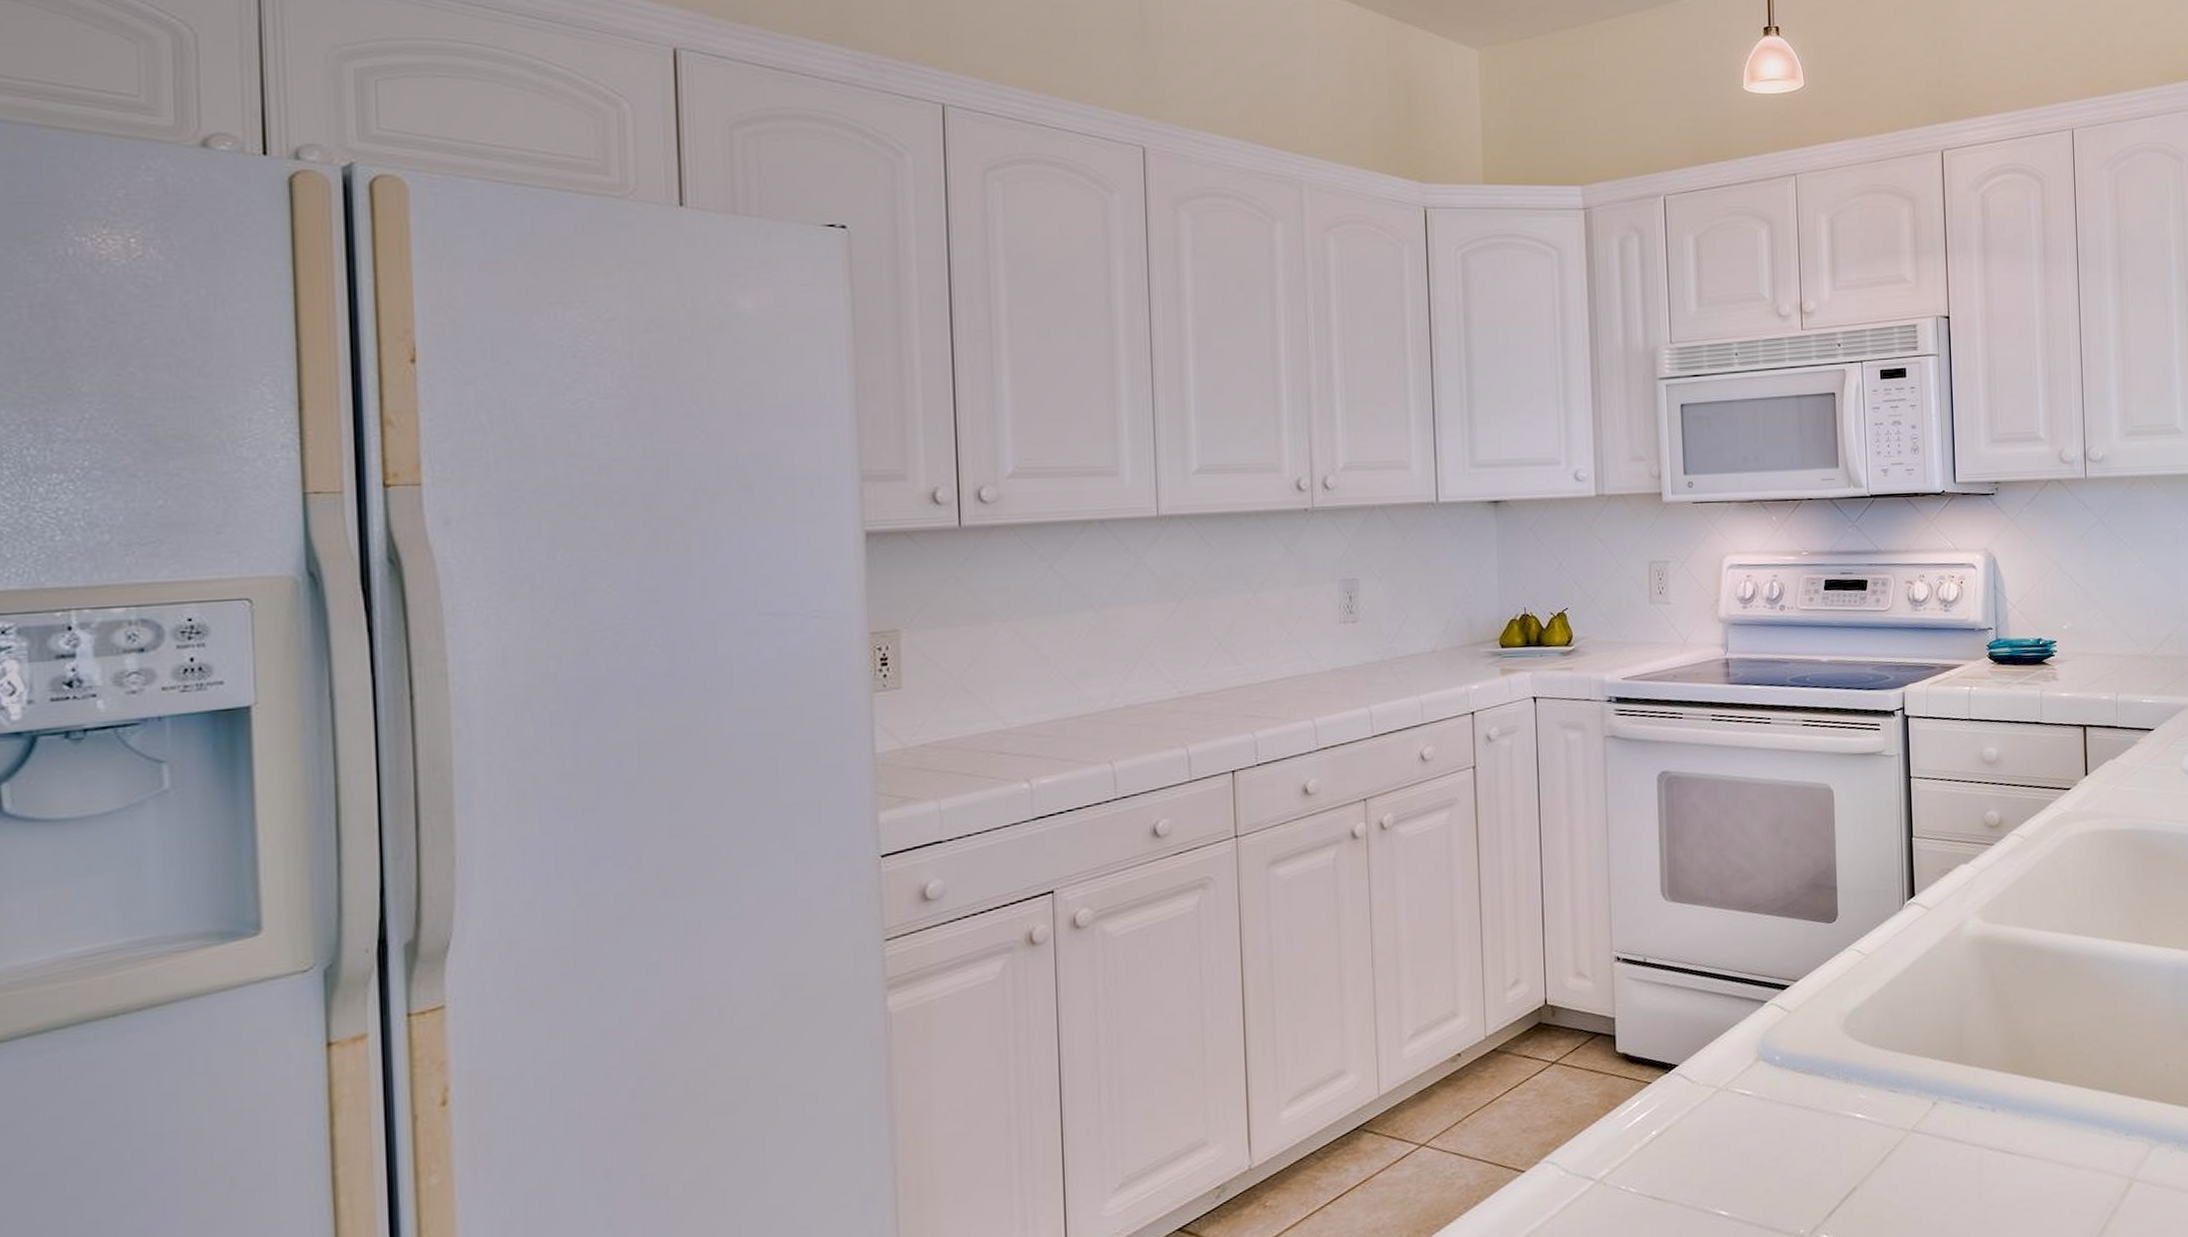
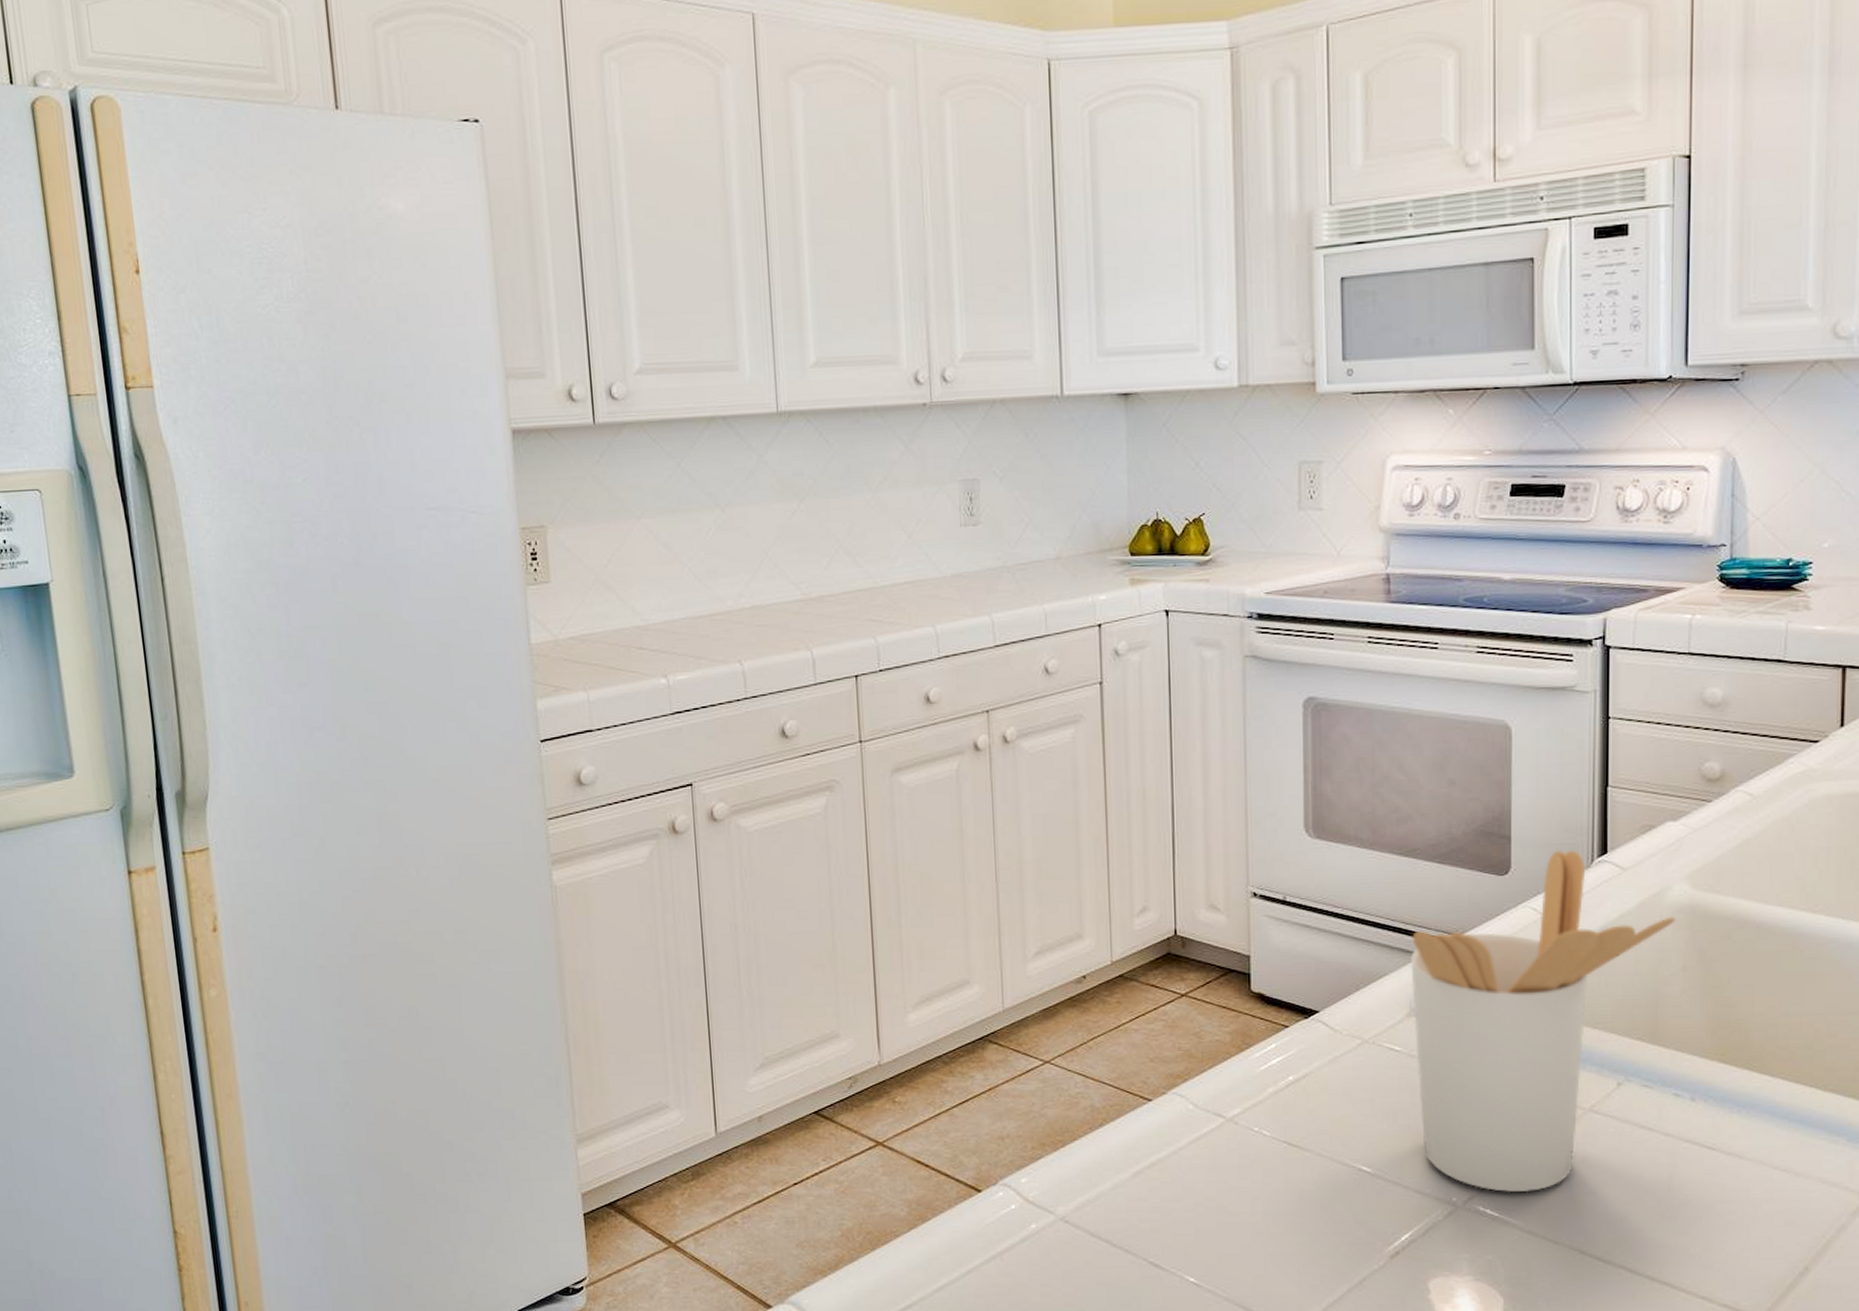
utensil holder: none [1756,895,1972,1219] -> present [1410,850,1676,1193]

